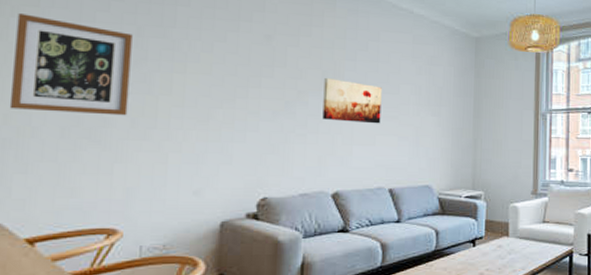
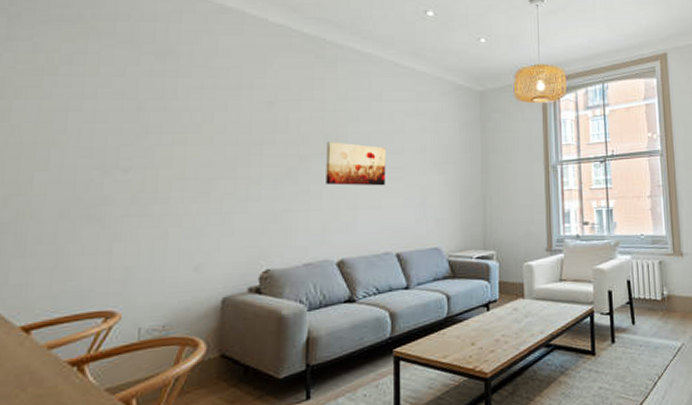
wall art: present [9,13,133,116] -> none [9,95,134,193]

